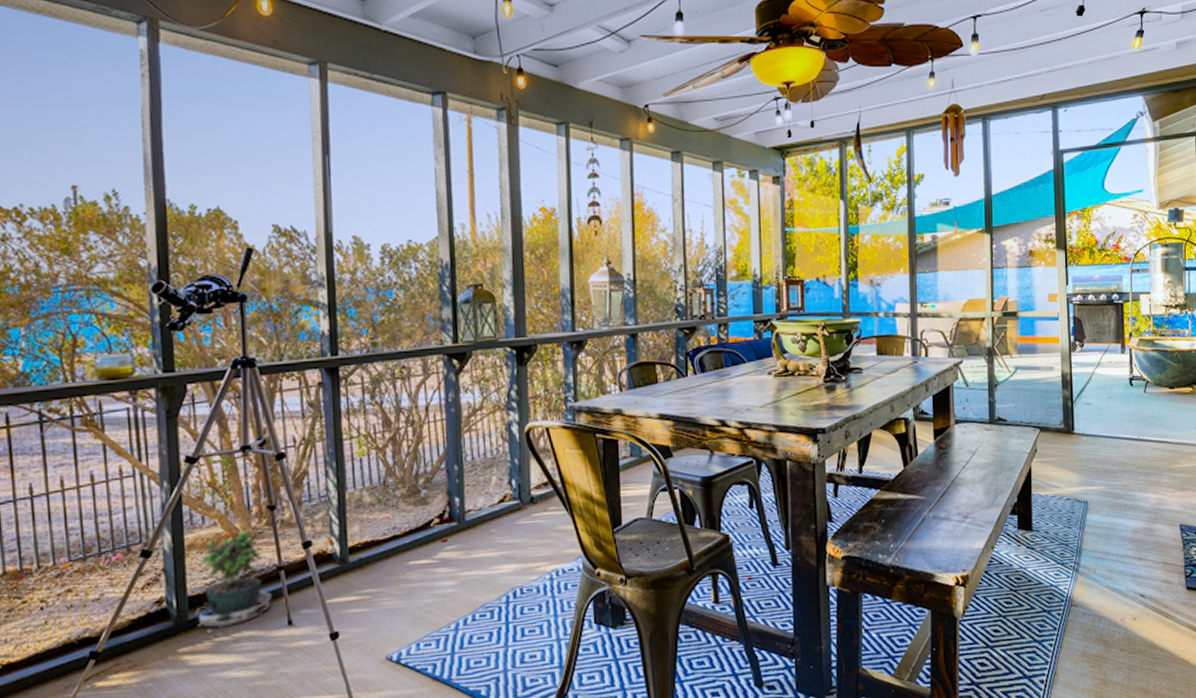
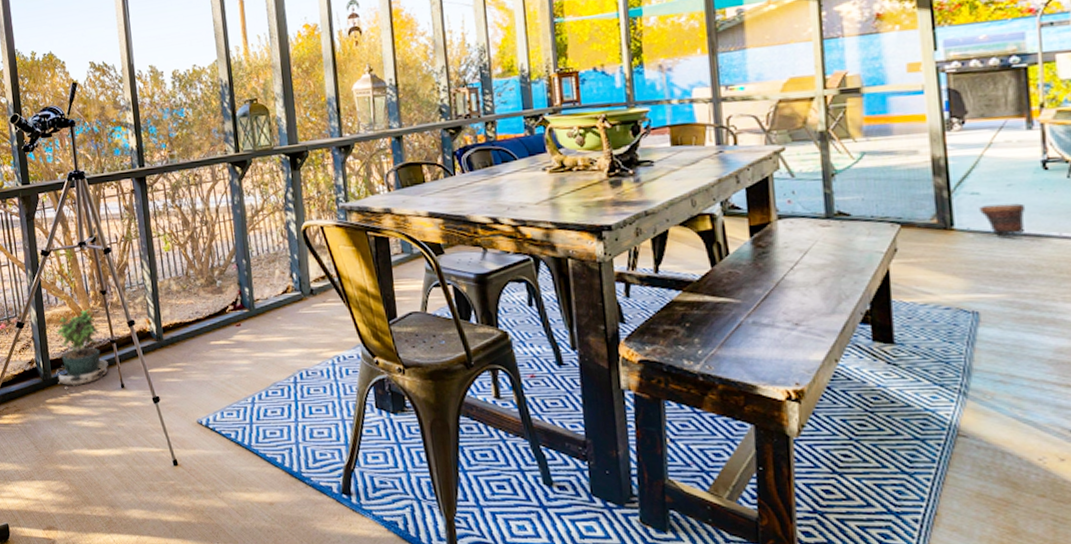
planter pot: none [1091,412,1119,438] -> present [979,203,1026,236]

